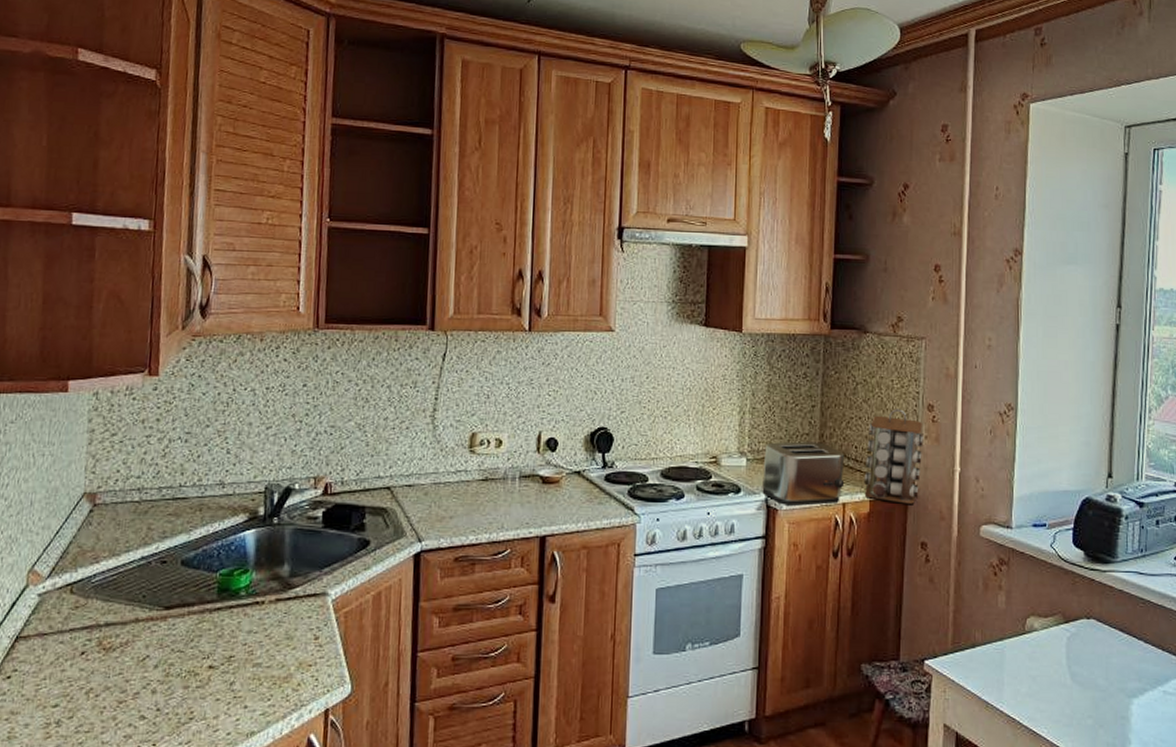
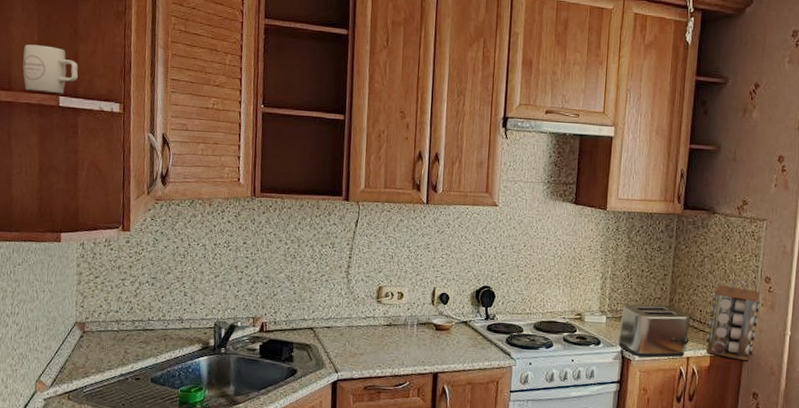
mug: none [26,151,98,211] -> present [22,44,79,95]

